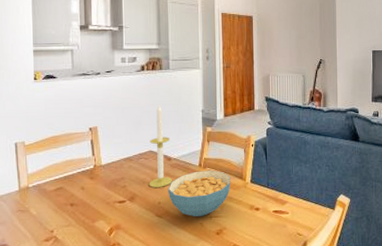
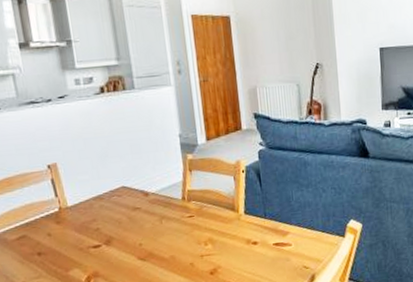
candle: present [149,105,172,188] -> none [121,132,153,228]
cereal bowl: present [167,170,231,217] -> none [148,203,222,257]

